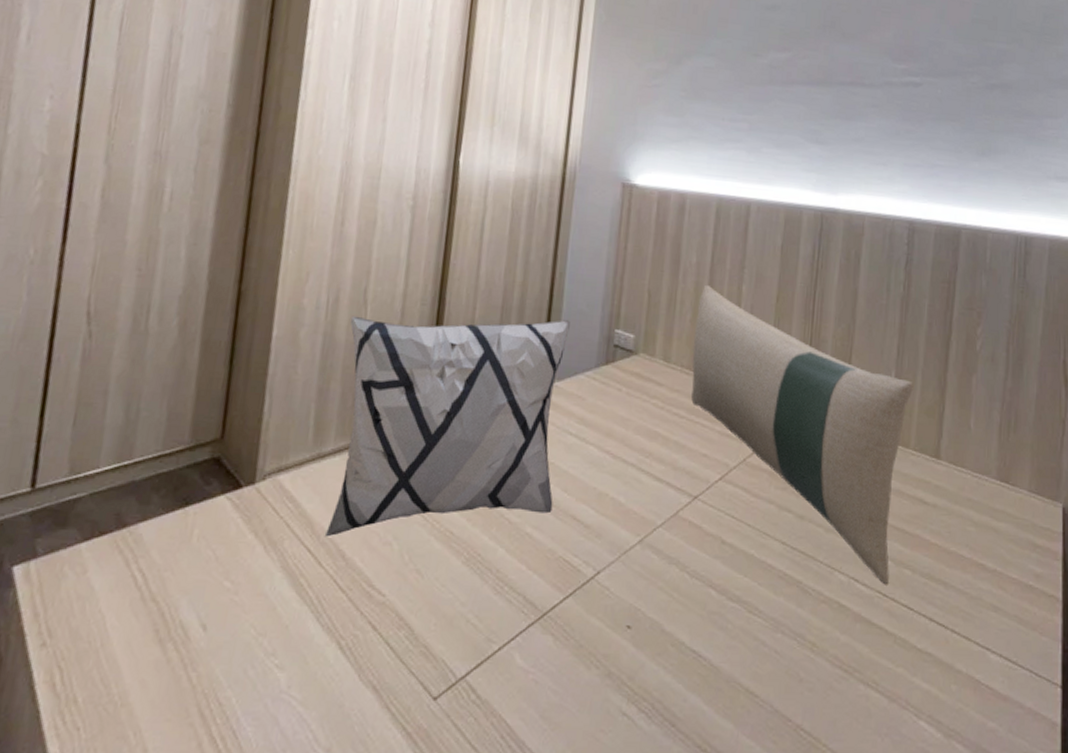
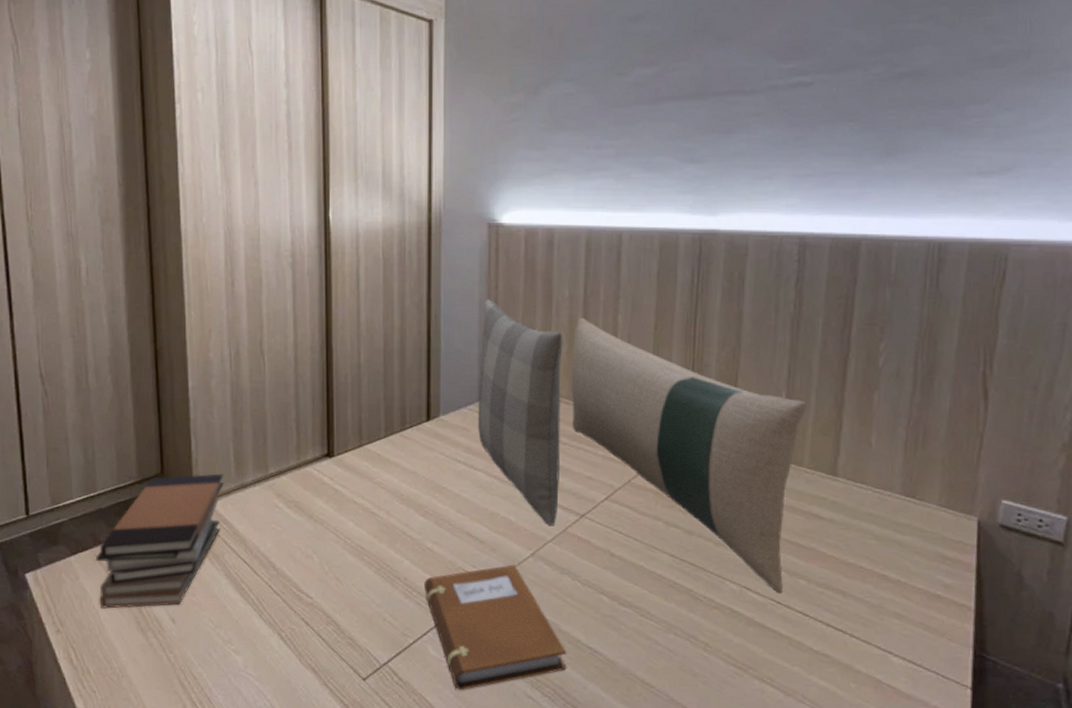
book stack: none [109,440,299,614] -> present [95,473,224,610]
decorative pillow: present [324,315,570,537] -> none [251,359,449,552]
notebook: none [518,553,669,708] -> present [424,564,567,690]
pillow: none [593,260,688,508] -> present [478,299,563,525]

